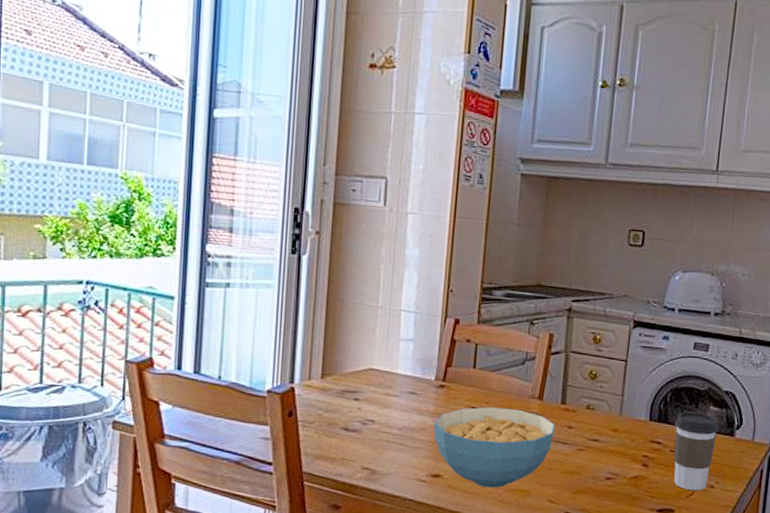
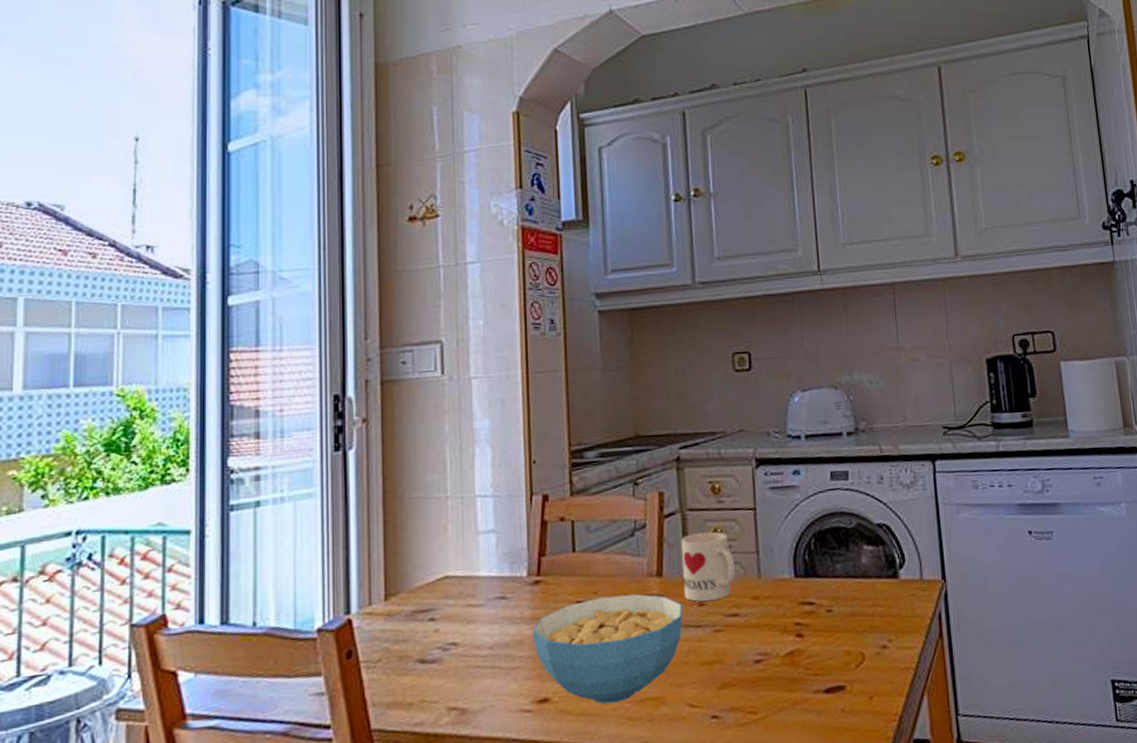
mug: none [558,371,603,427] -> present [681,531,736,602]
coffee cup: present [674,411,719,491] -> none [826,556,879,657]

